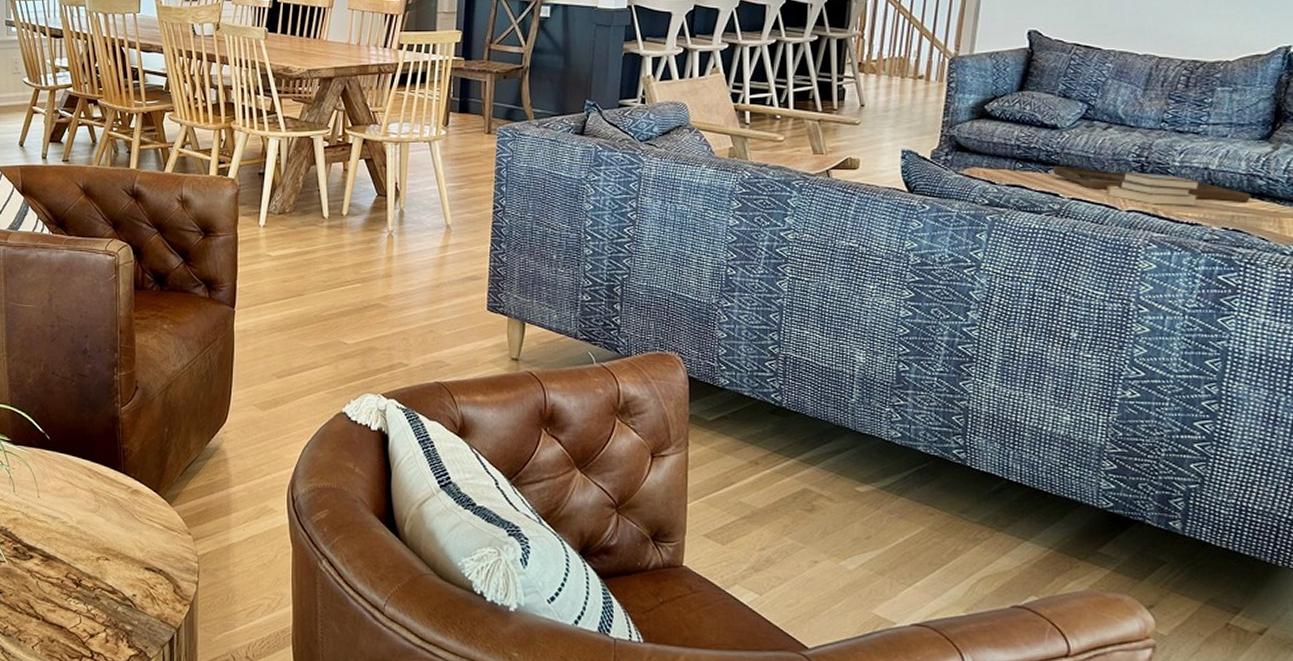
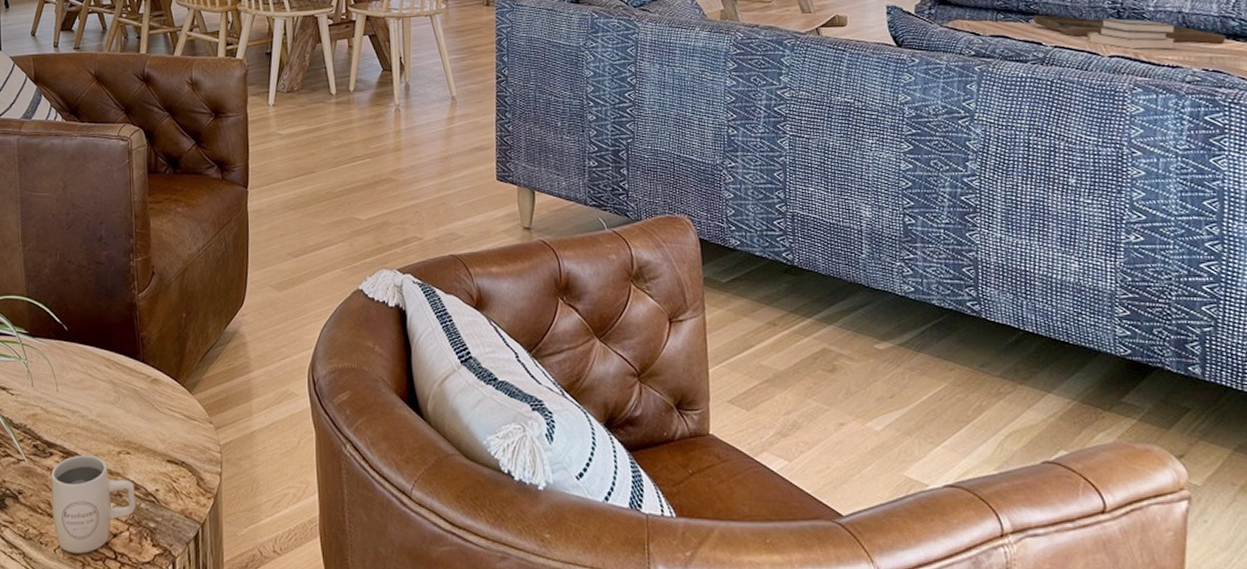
mug: none [30,559,114,651] -> present [51,454,137,554]

